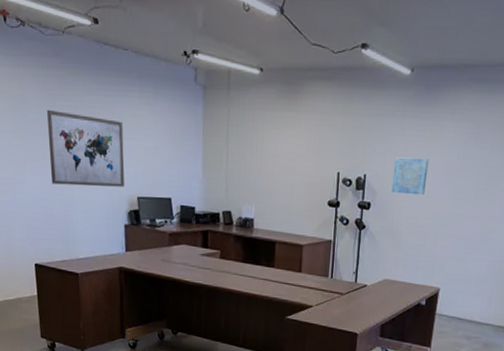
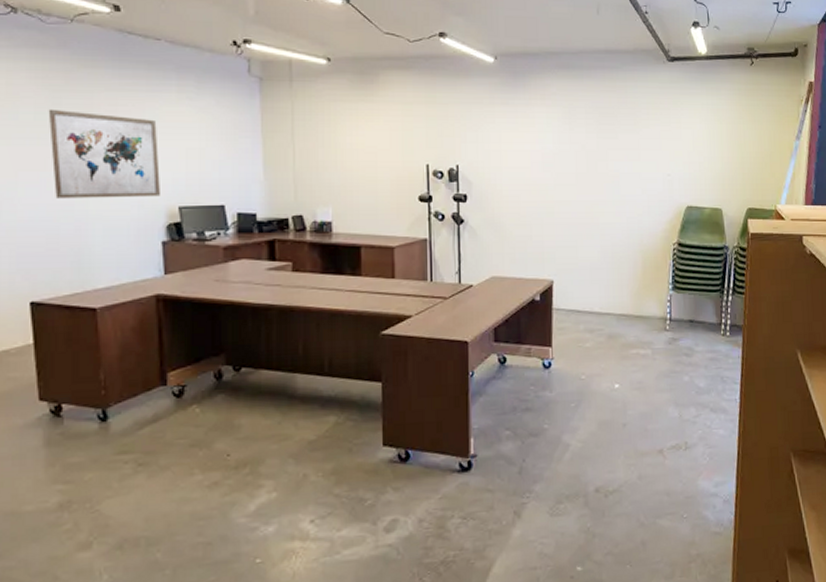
wall art: present [391,157,429,196] -> none [488,145,525,184]

